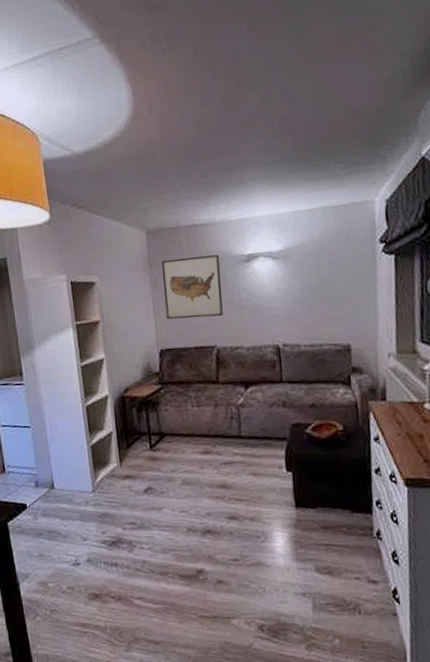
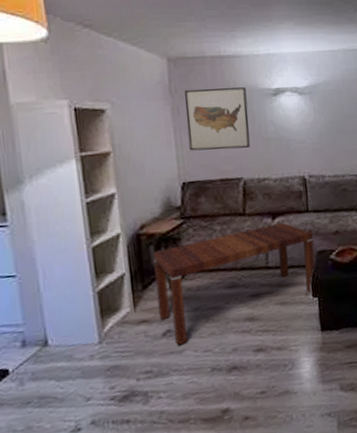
coffee table: none [135,392,290,503] -> present [153,222,316,346]

